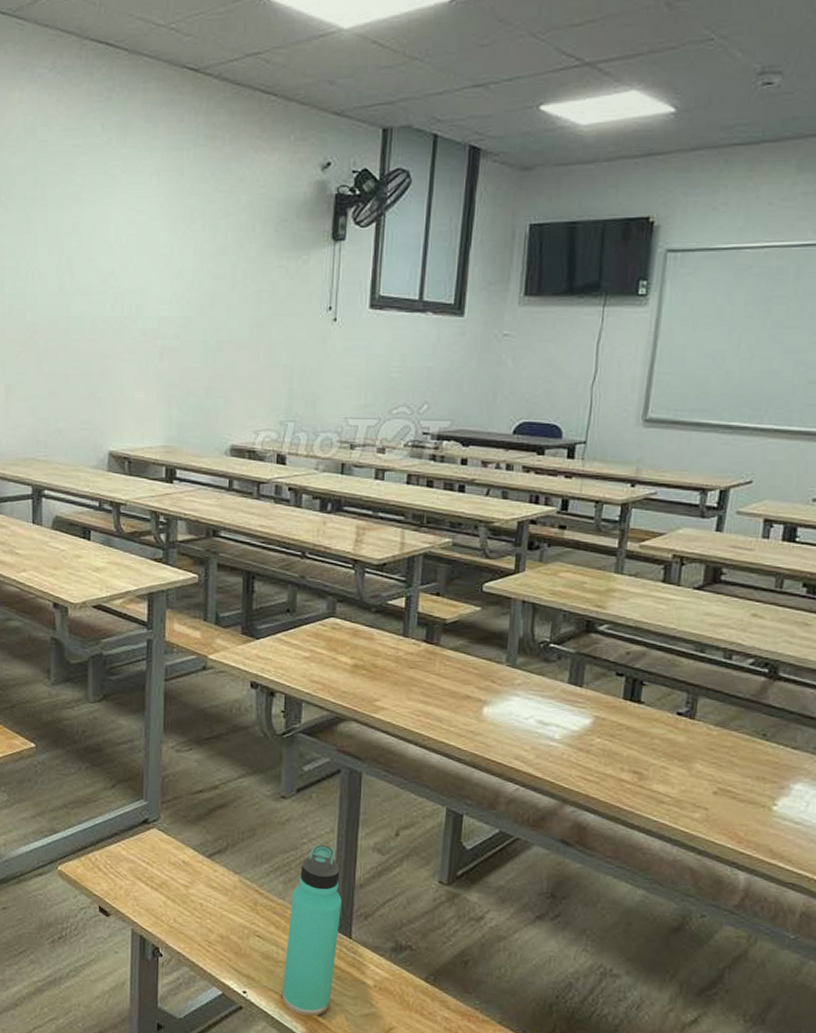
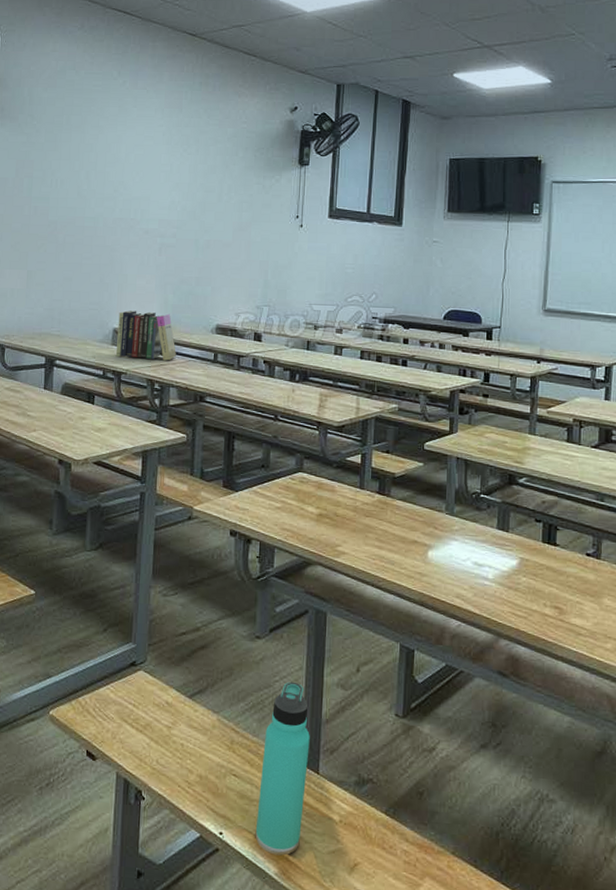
books: none [114,430,184,489] -> present [116,310,176,361]

